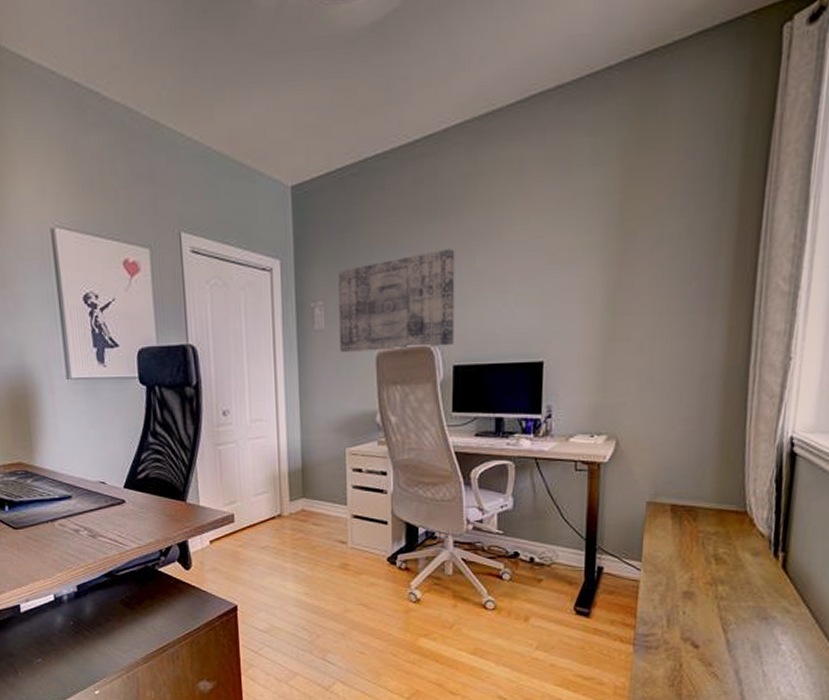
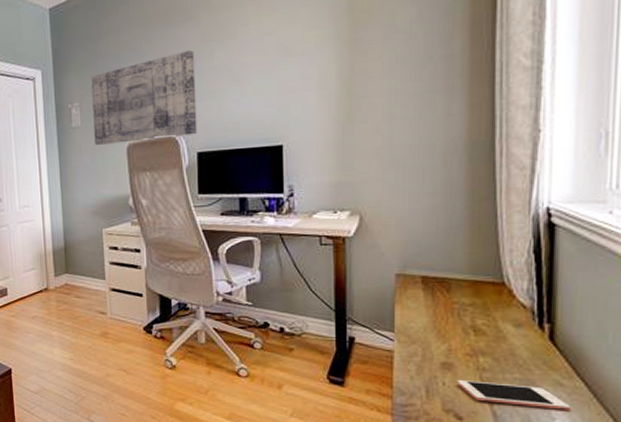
cell phone: none [697,609,796,636] -> present [457,380,572,410]

